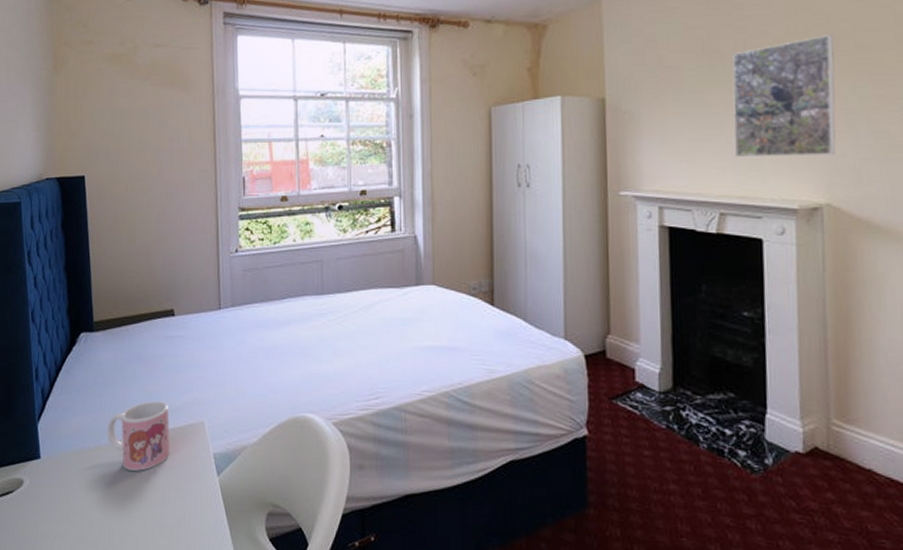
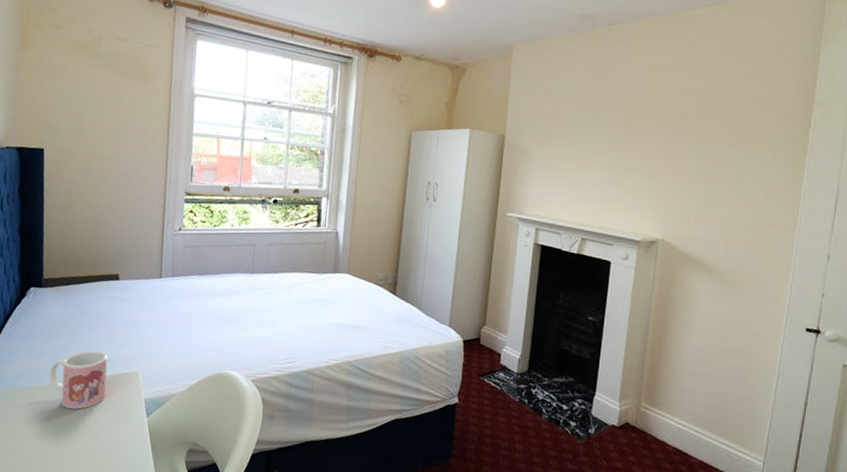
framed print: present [732,34,836,157] -> none [599,106,686,202]

